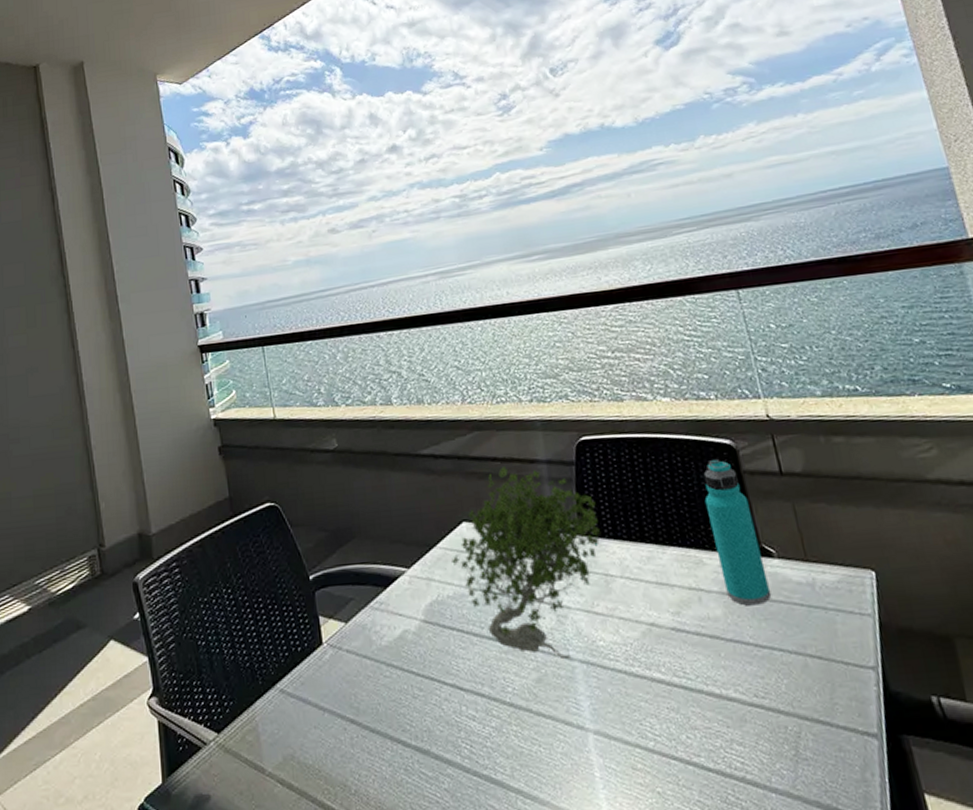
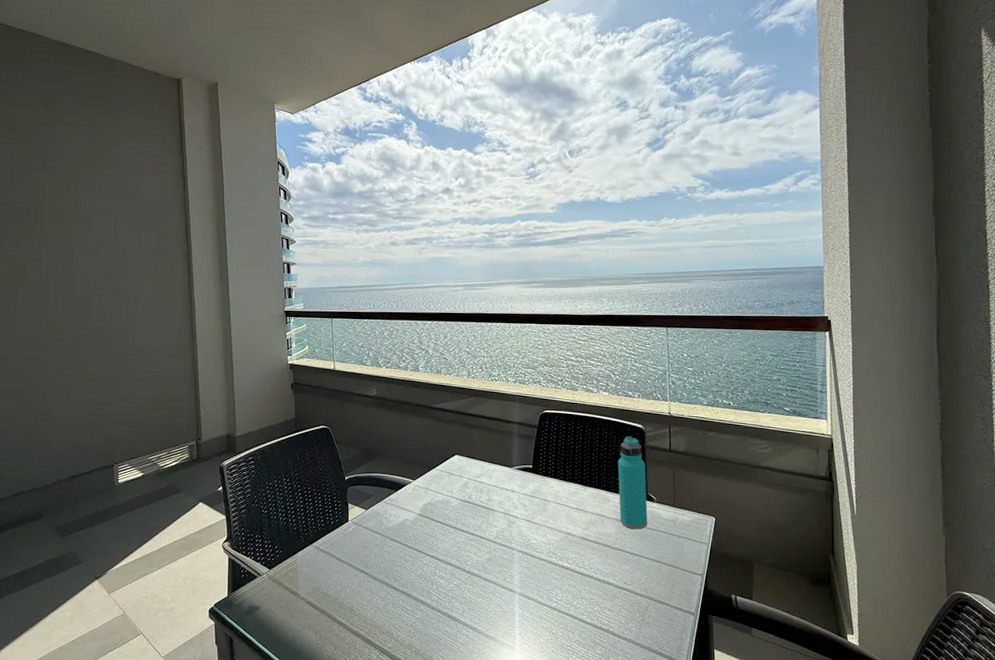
plant: present [451,466,600,660] -> none [444,423,546,549]

